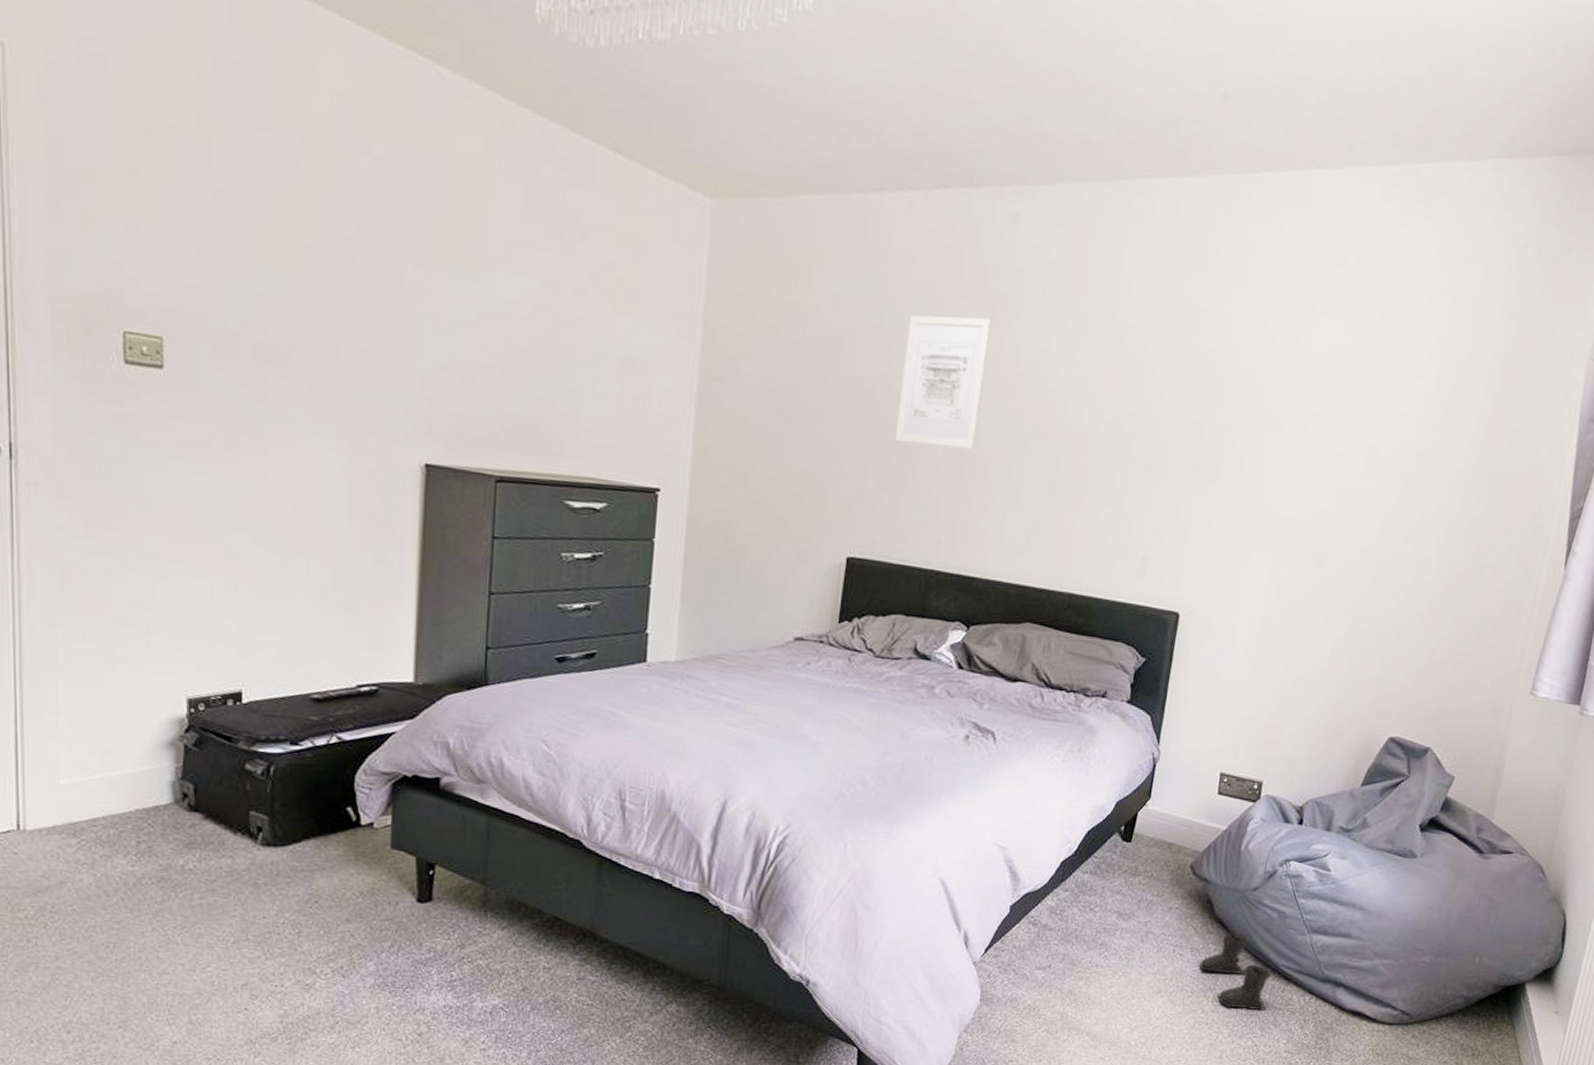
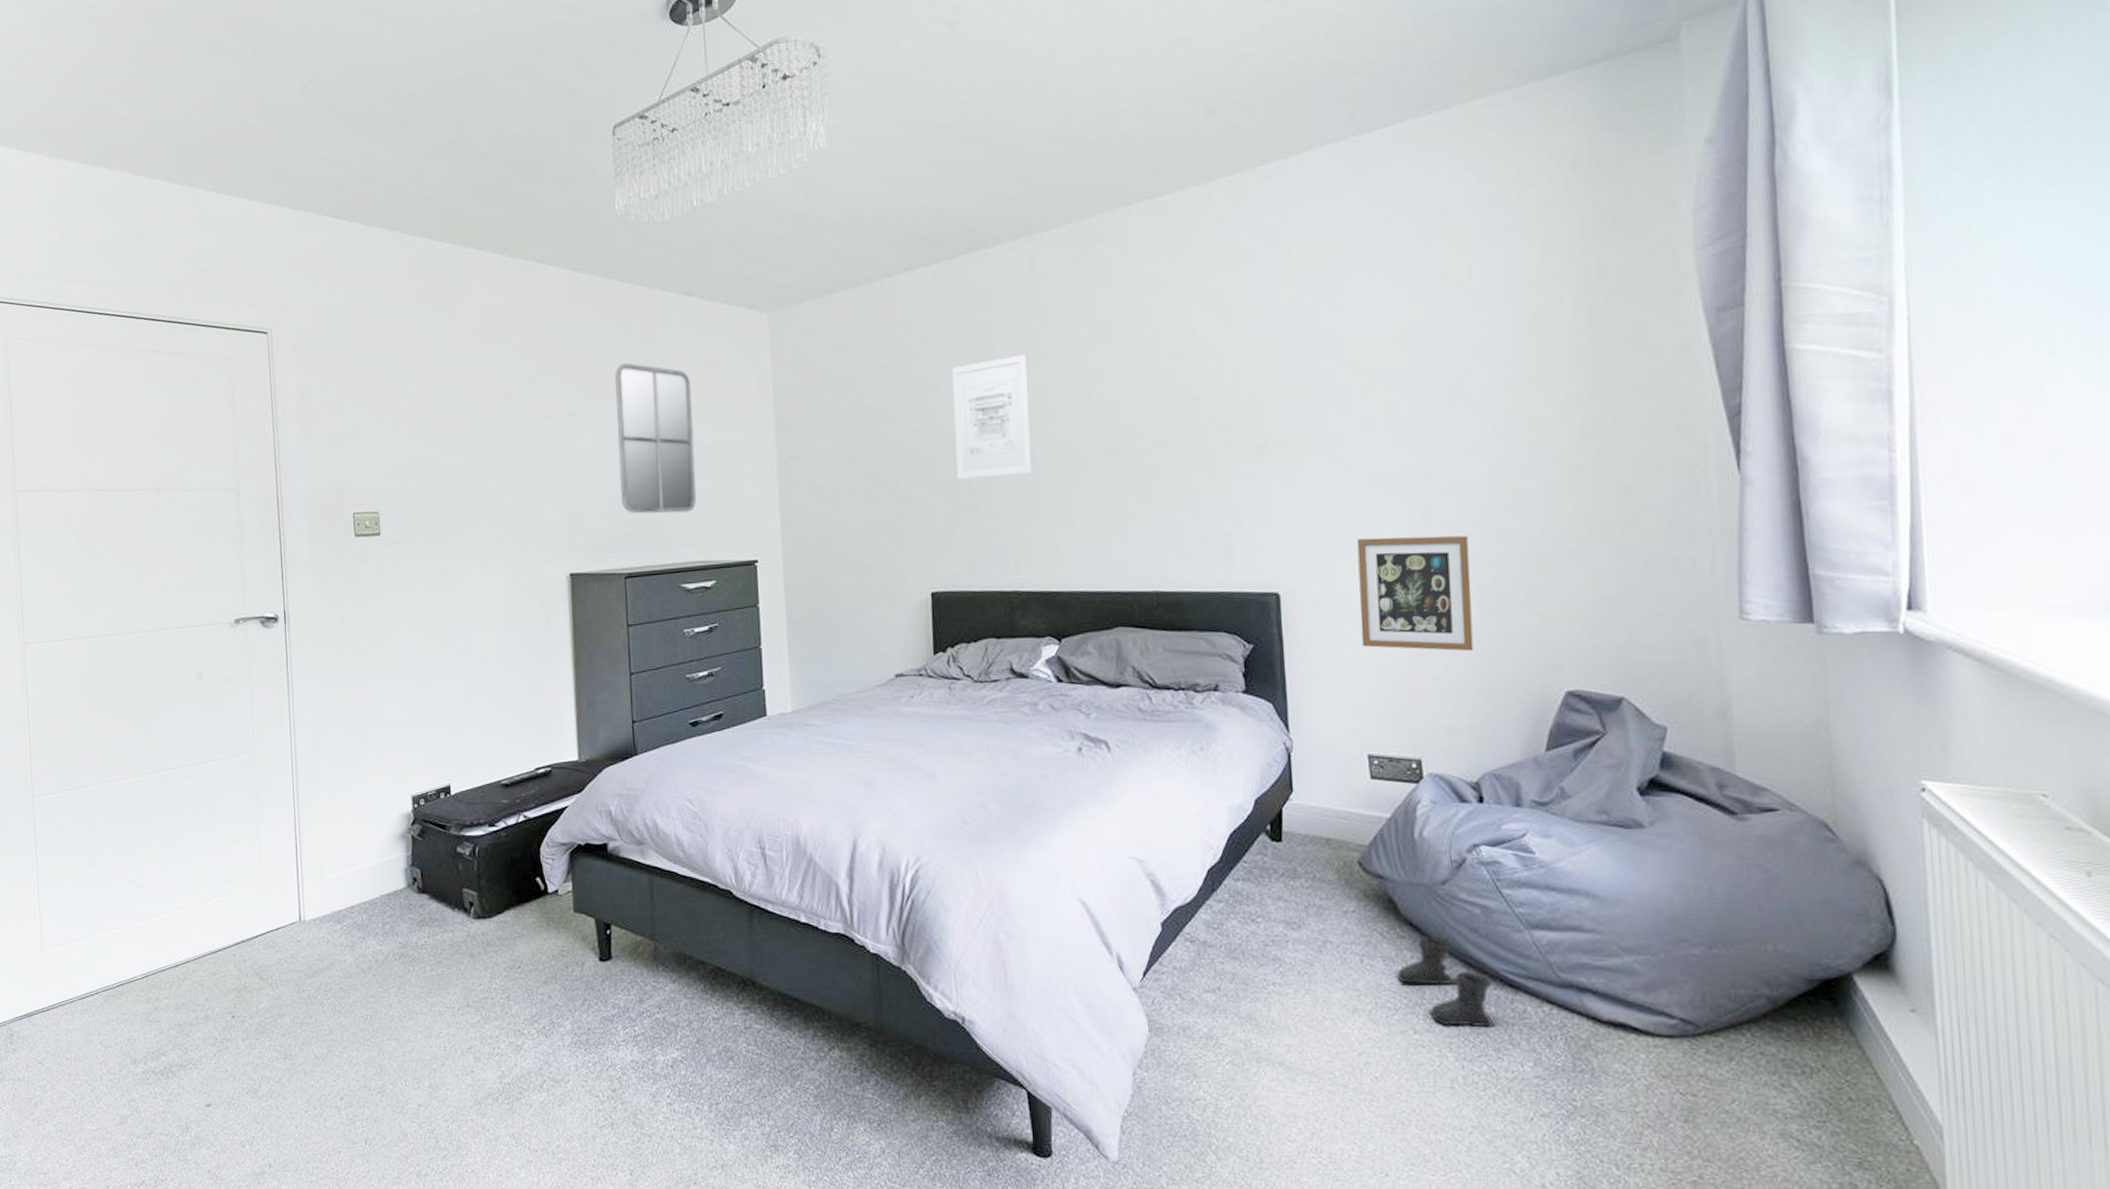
home mirror: none [501,217,606,418] -> present [615,362,697,514]
picture frame: none [1238,573,1348,692] -> present [1357,535,1474,652]

